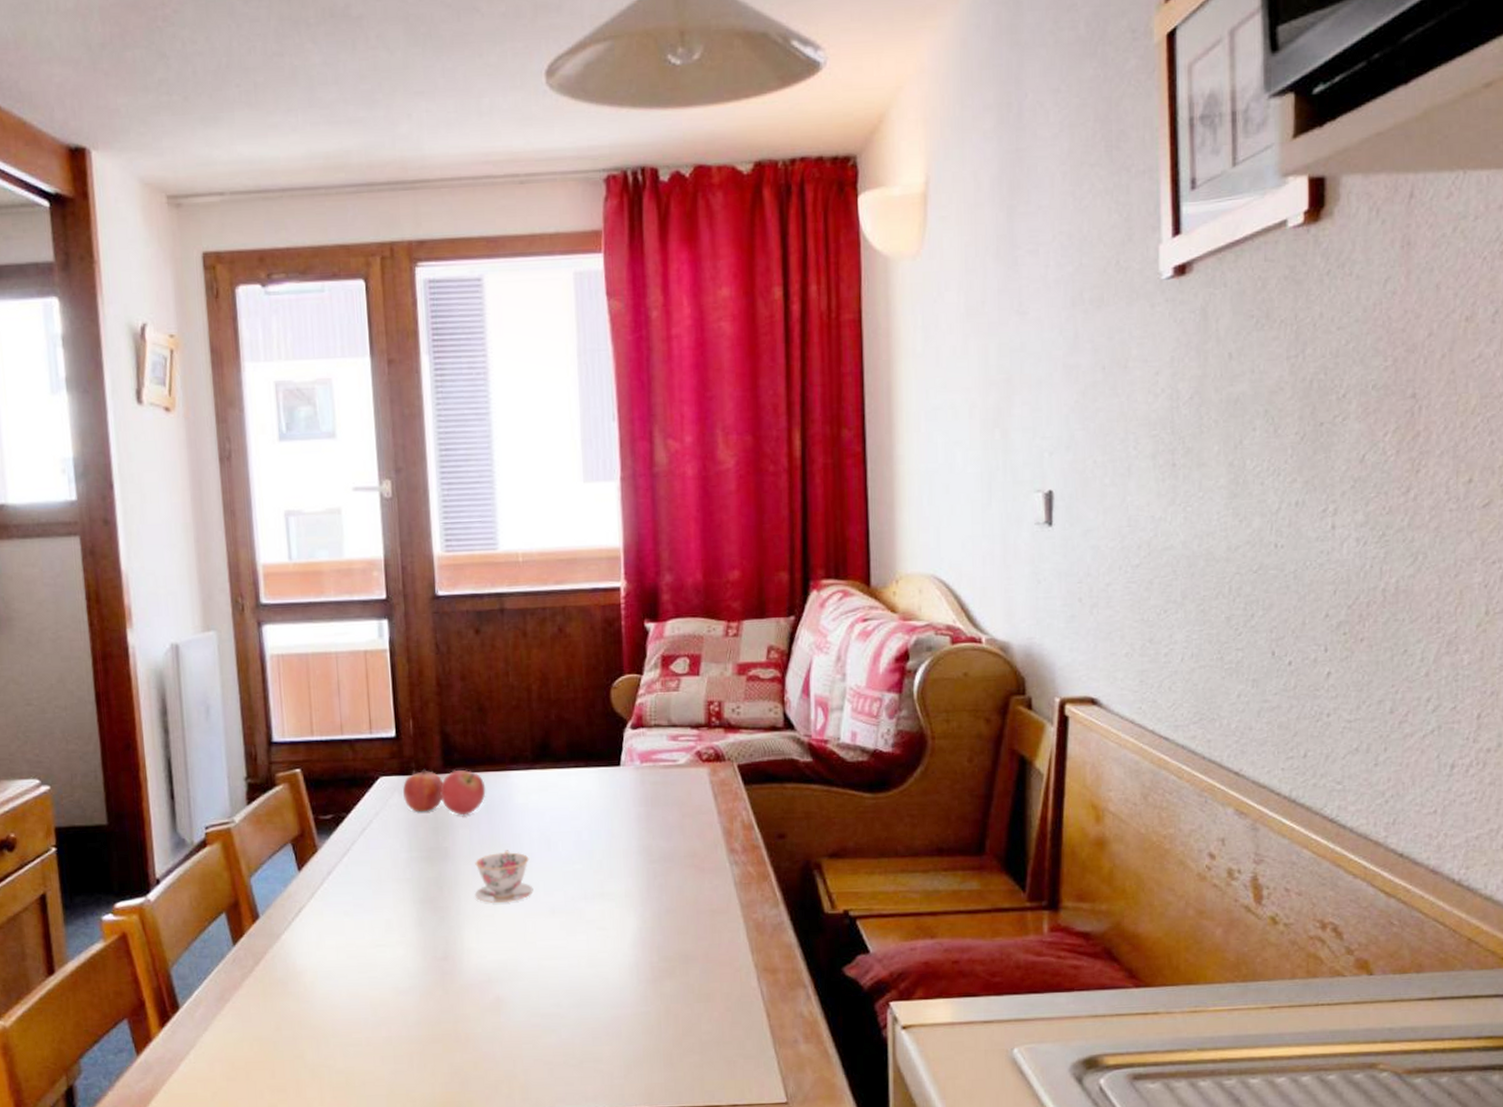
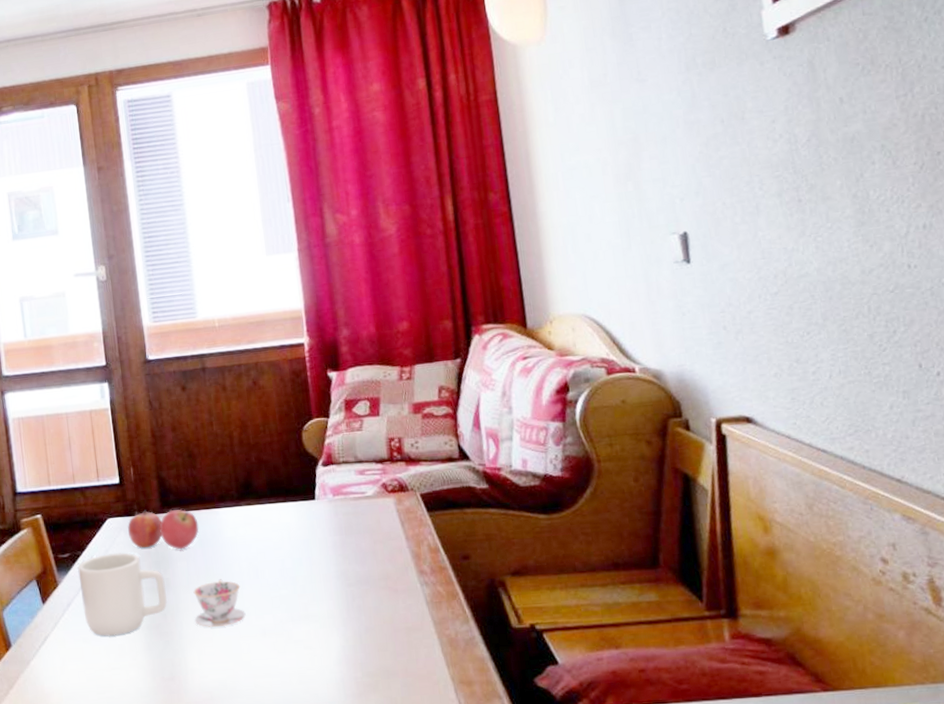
mug: none [341,816,444,909] -> present [77,552,167,636]

